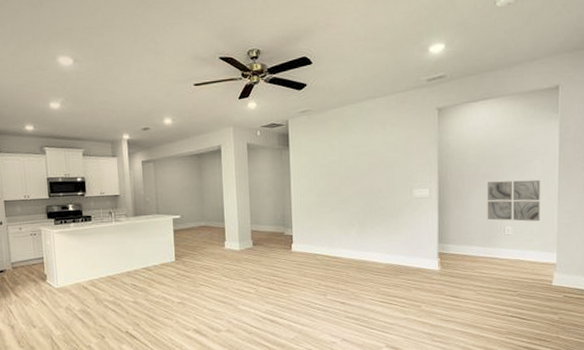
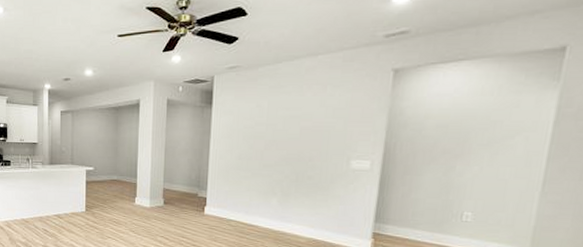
wall art: present [487,179,540,222] -> none [440,159,520,210]

